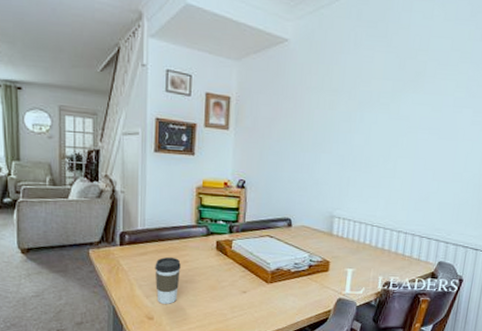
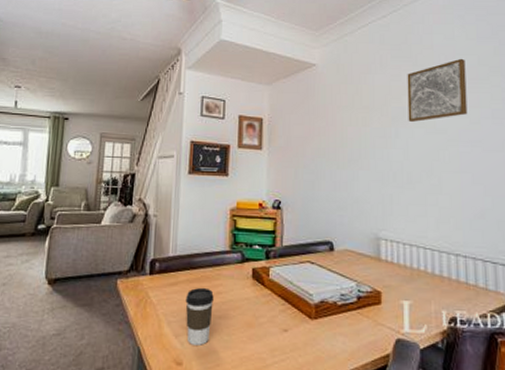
wall art: none [374,41,439,107] -> present [407,58,468,122]

